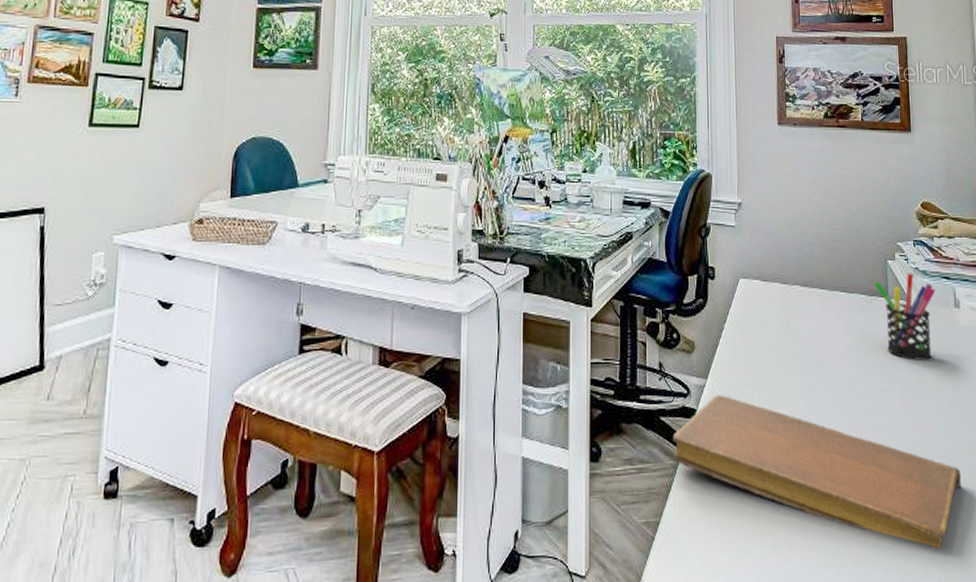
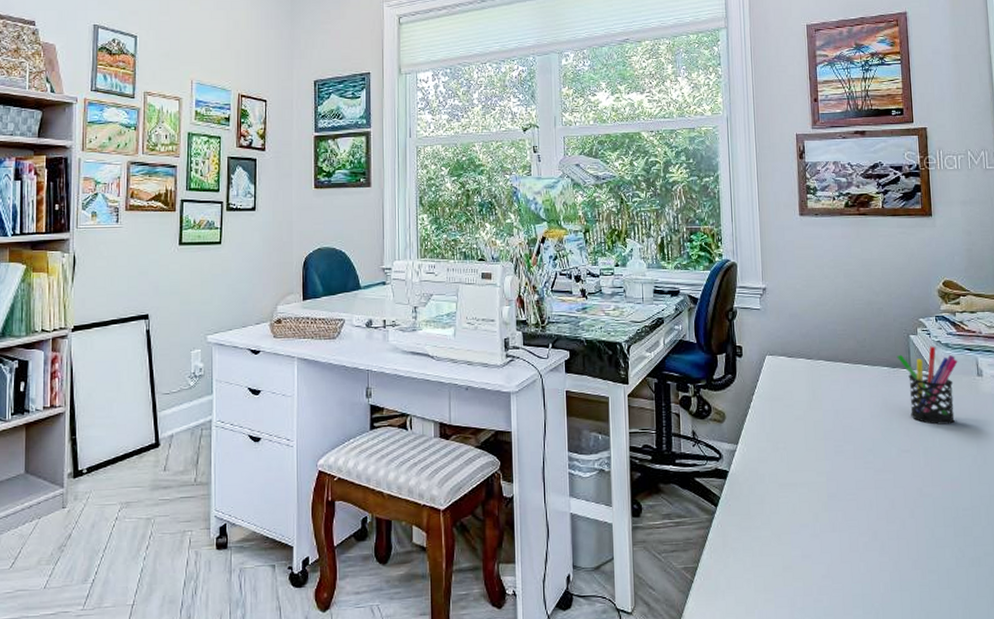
notebook: present [672,394,962,550] -> none [707,457,985,591]

